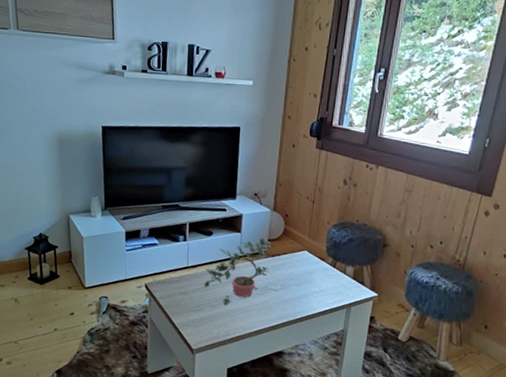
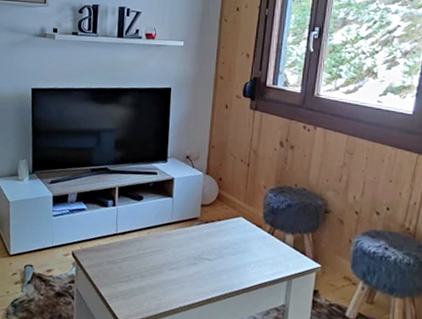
potted plant: present [203,237,271,306] -> none [132,203,204,276]

